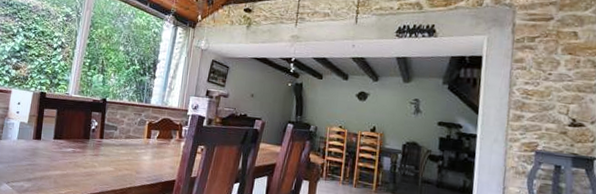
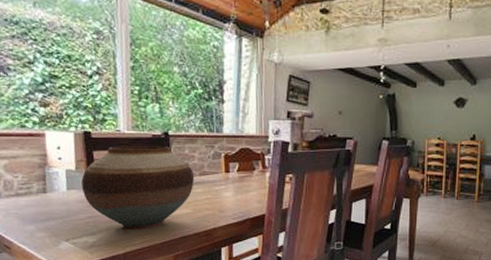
vase: none [29,106,121,180] -> present [81,145,195,228]

